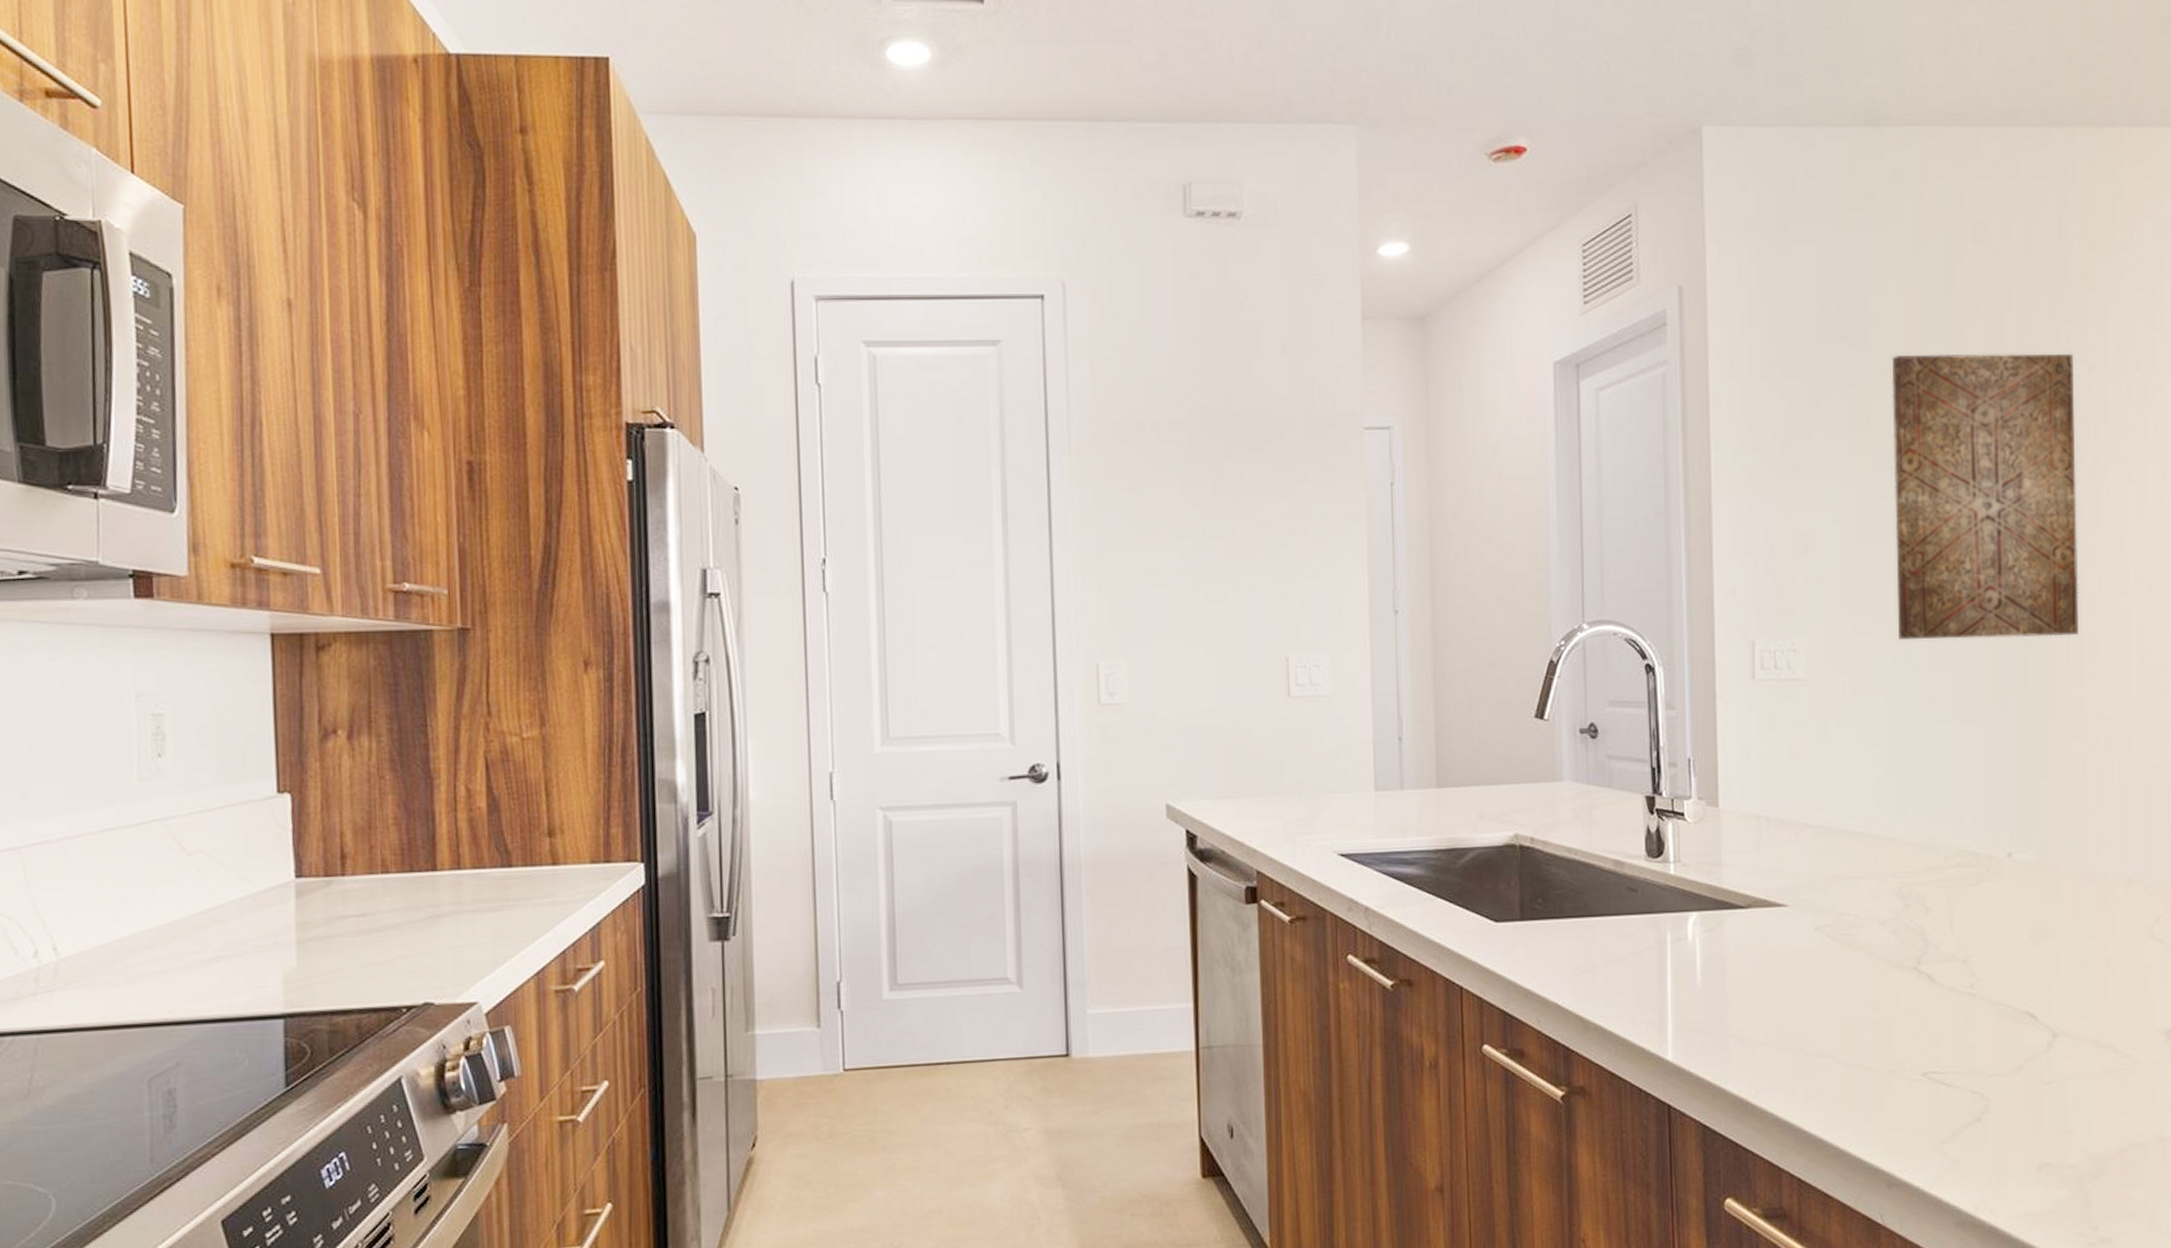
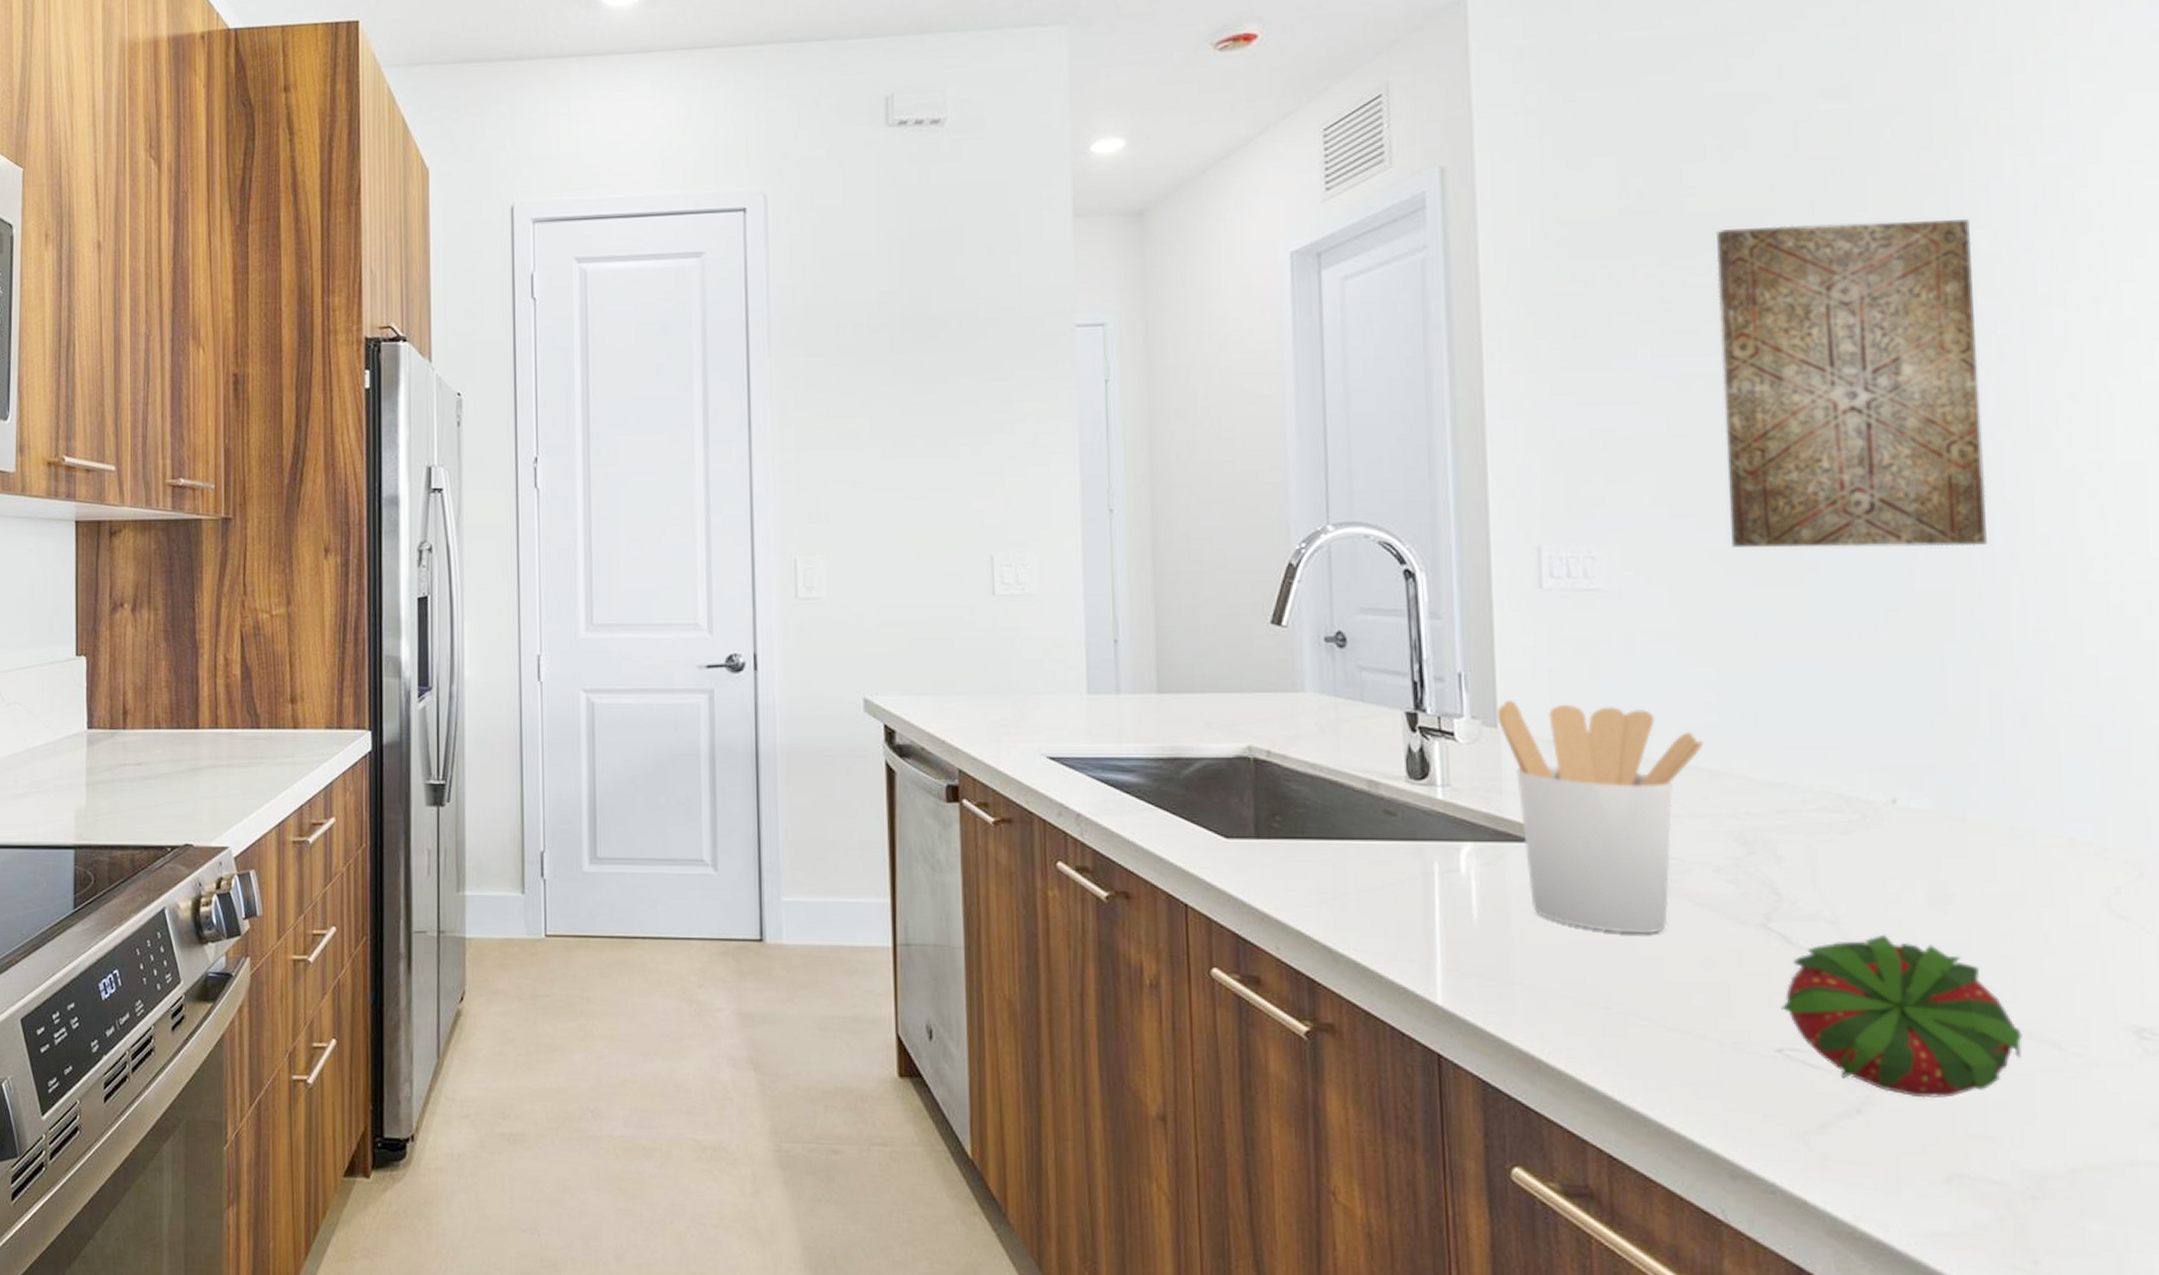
utensil holder: none [1718,781,1874,984] -> present [1496,699,1703,934]
fruit: none [1926,968,2092,1103] -> present [1781,934,2022,1099]

